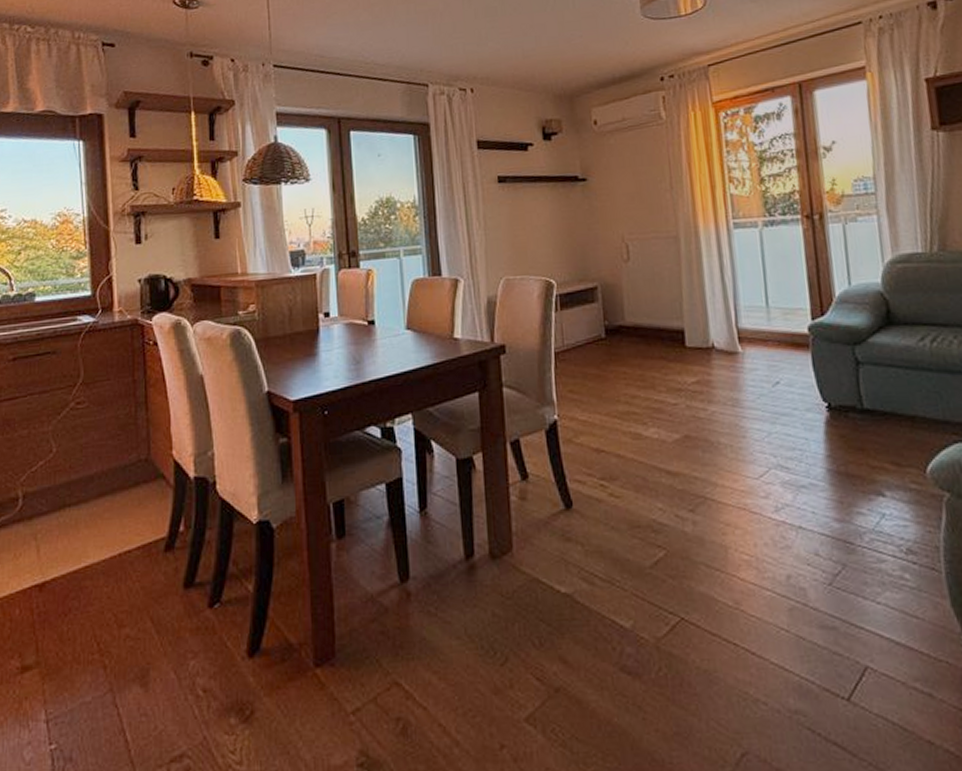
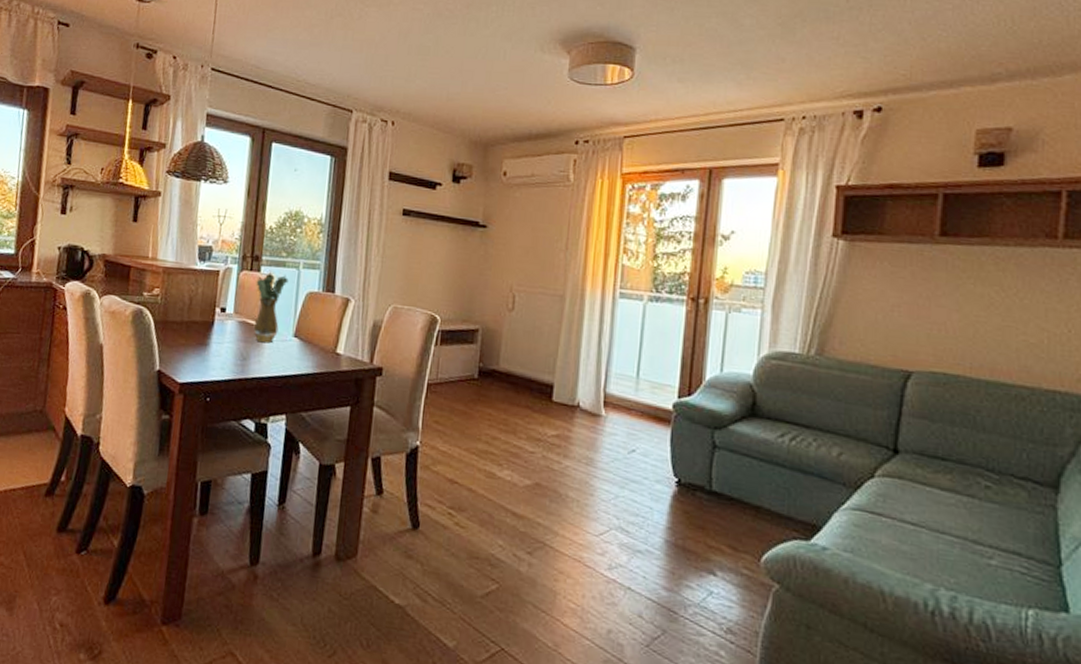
vase: none [357,265,391,342] -> present [253,271,289,343]

